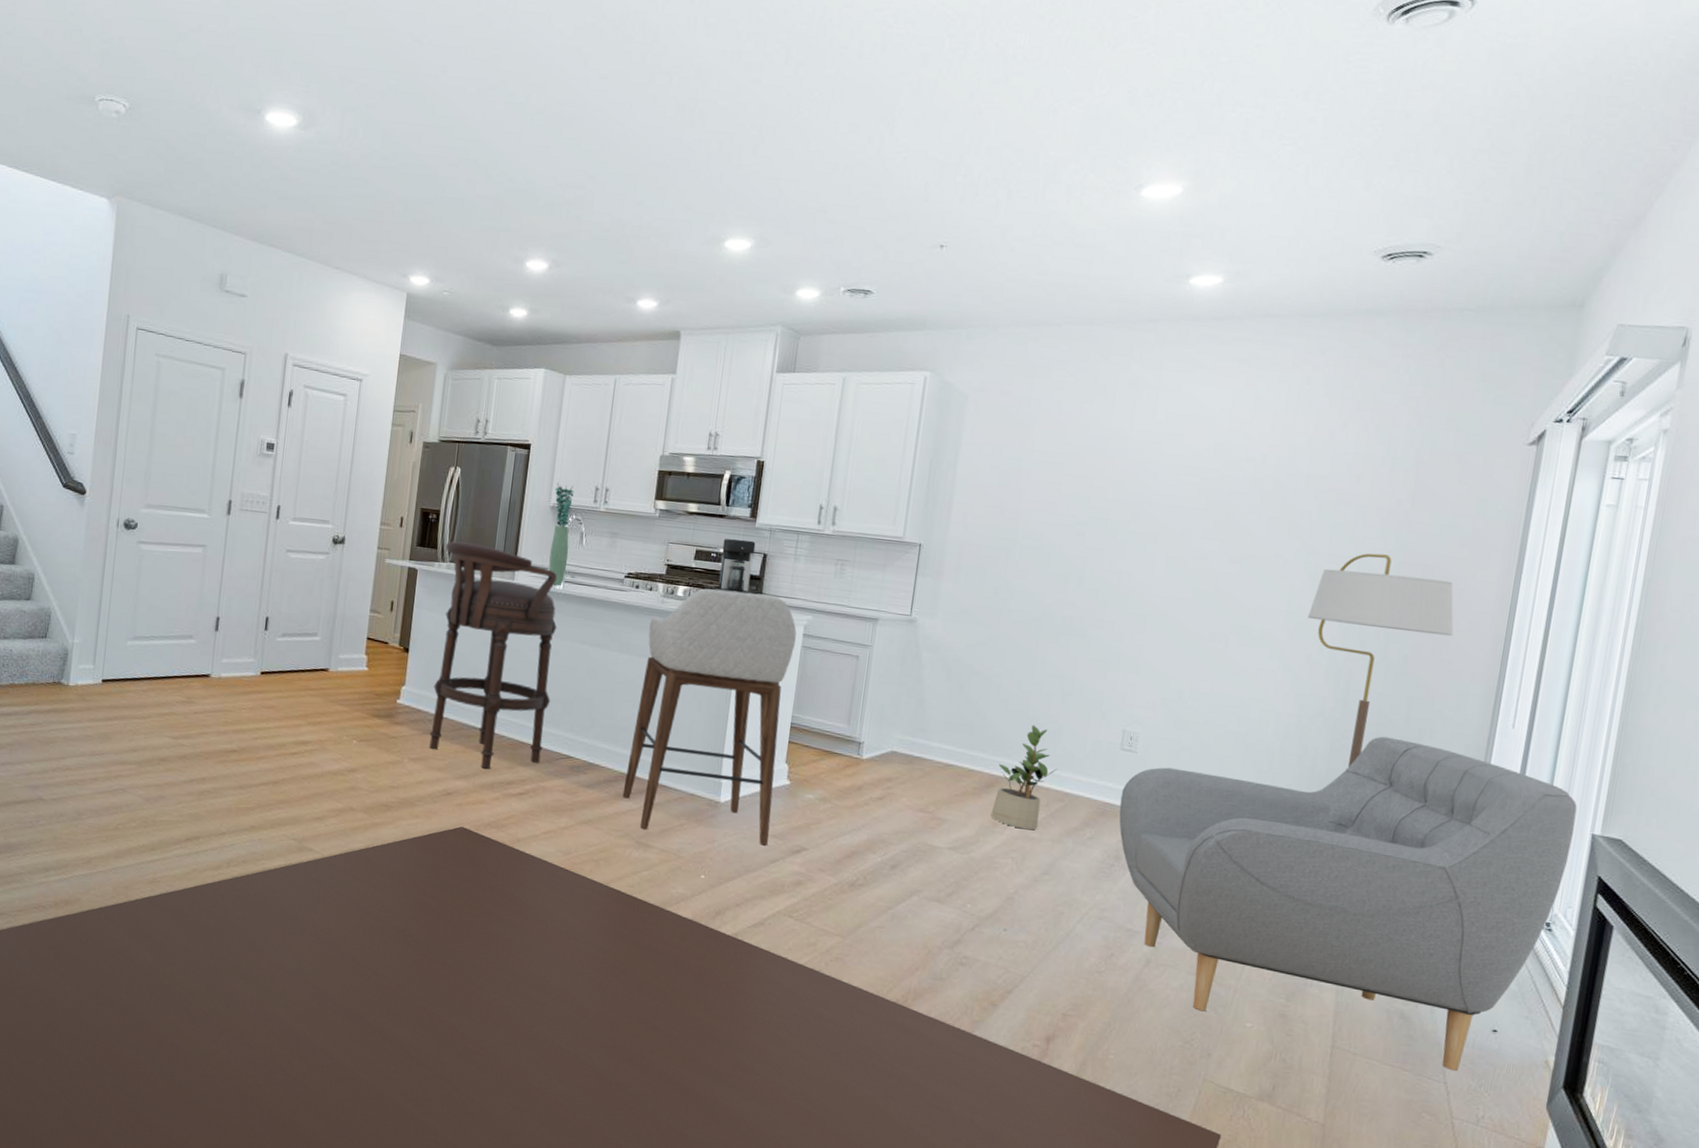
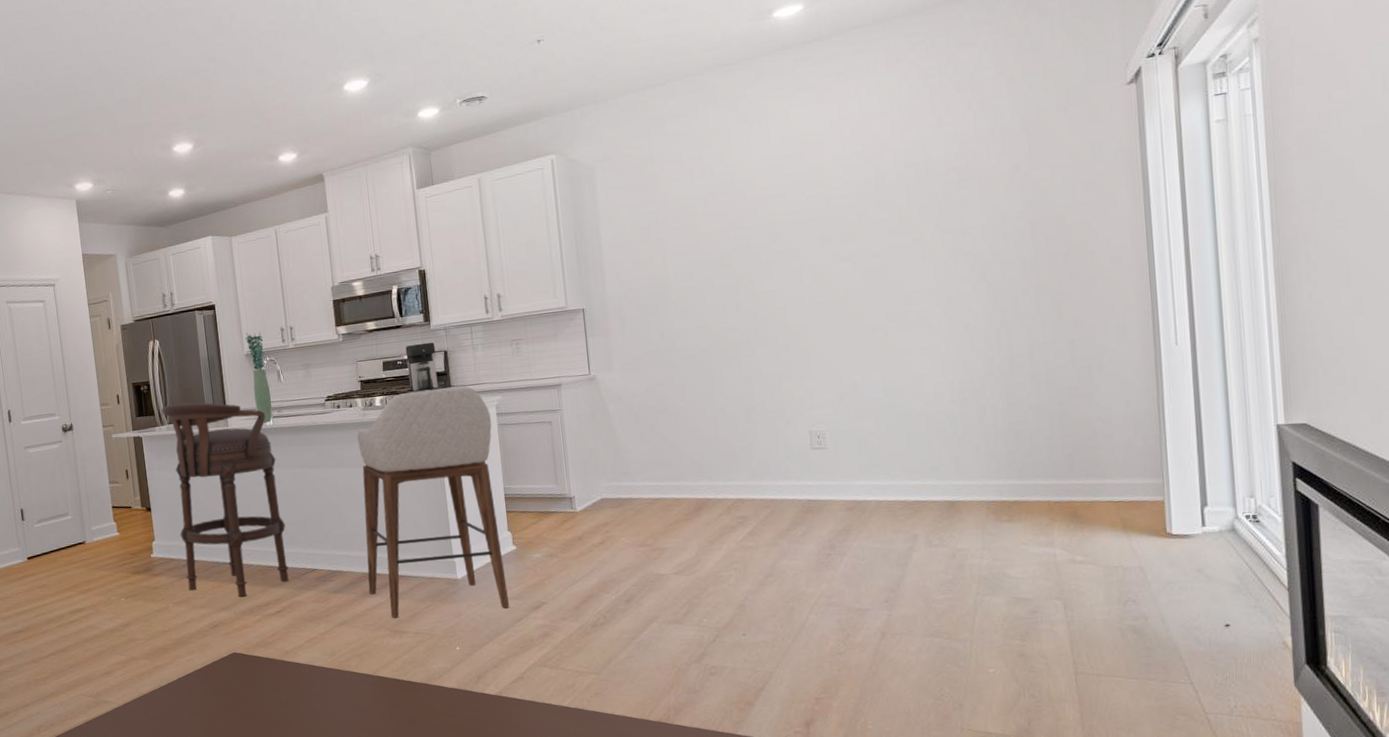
potted plant: present [990,724,1058,830] -> none [702,445,758,541]
armchair: present [1119,736,1577,1071] -> none [821,379,1260,670]
floor lamp: present [1307,553,1454,768] -> none [956,215,1098,417]

